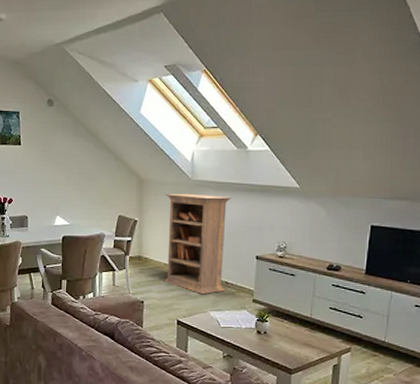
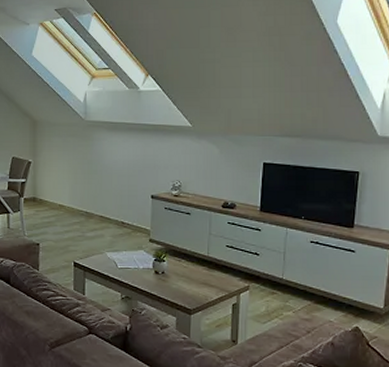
bookcase: present [163,193,232,294] -> none [59,134,125,235]

